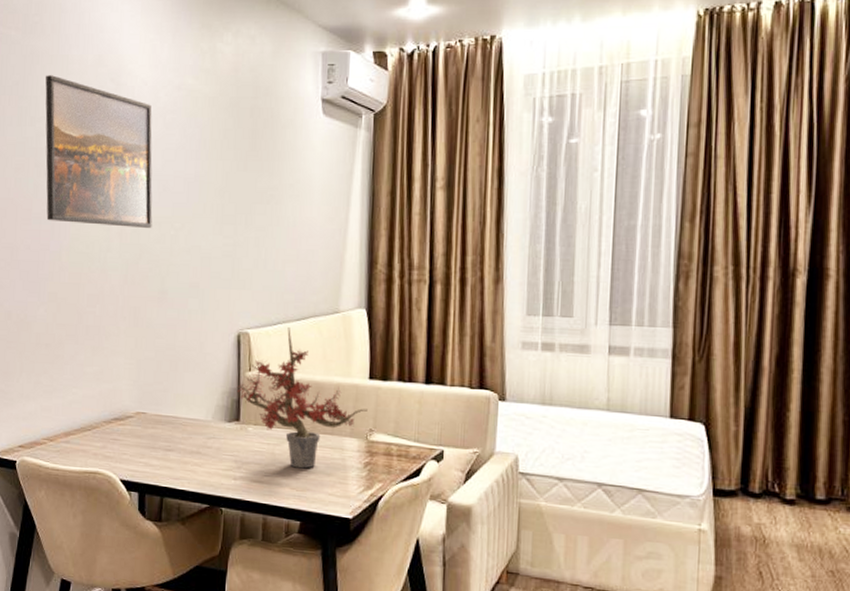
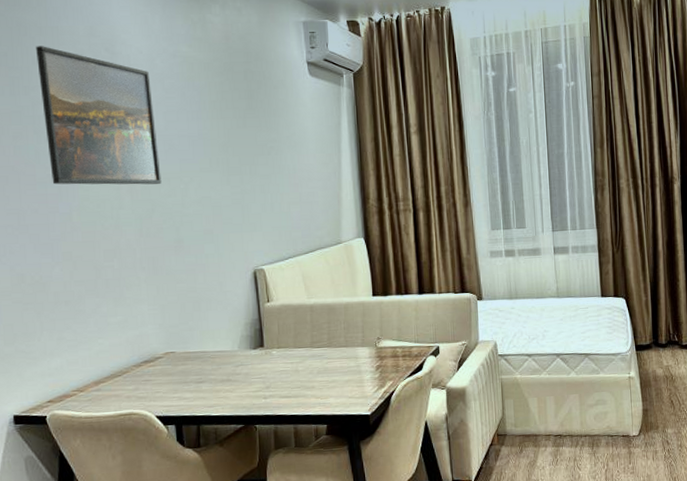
potted plant: present [238,327,368,469] -> none [259,260,374,380]

